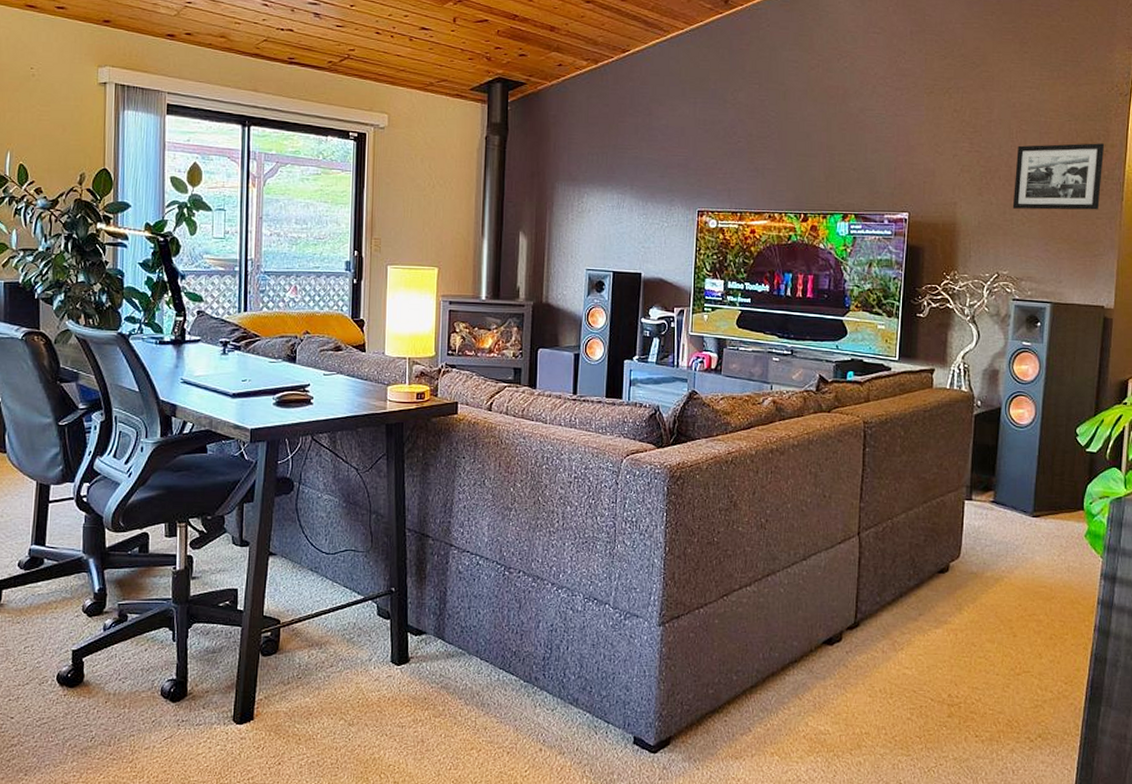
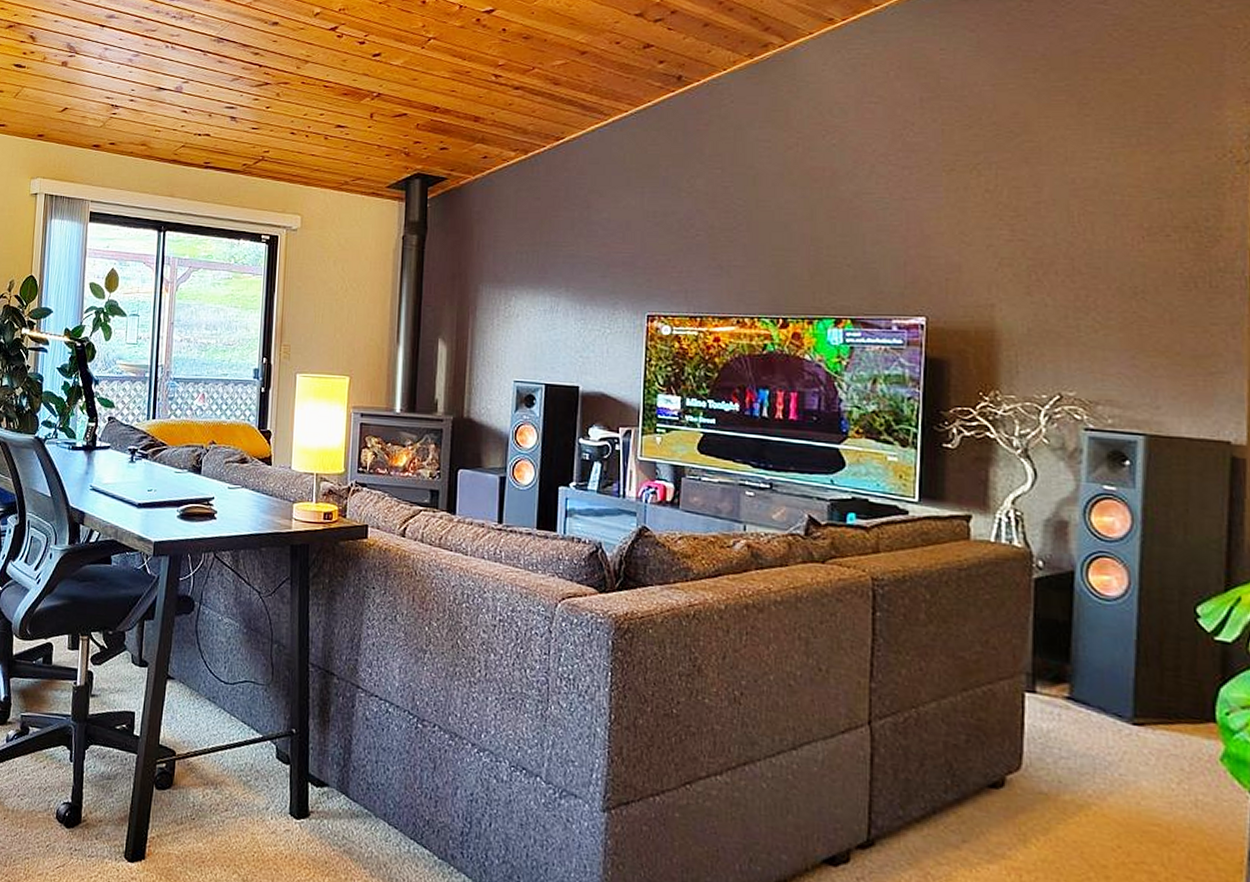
picture frame: present [1012,143,1105,210] -> none [1077,226,1217,314]

